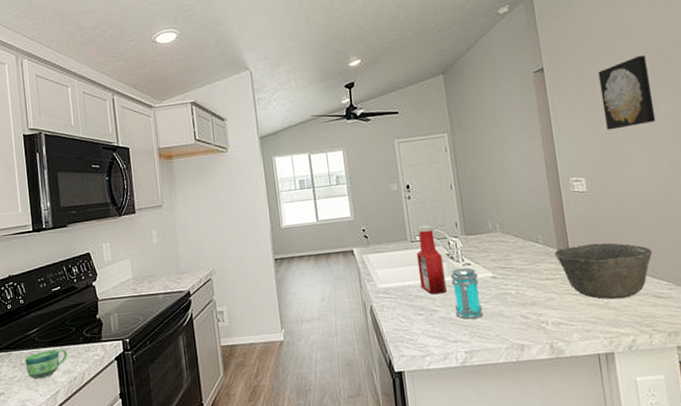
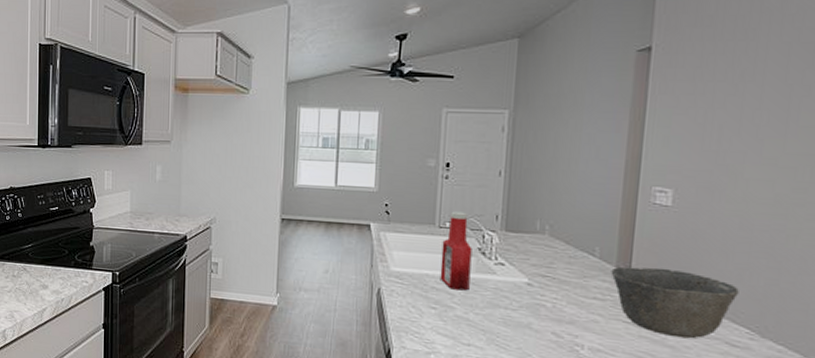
cup: present [25,348,68,380] -> none [17,267,58,294]
jar: present [450,267,484,319] -> none [474,266,511,325]
wall art: present [598,56,656,130] -> none [717,48,798,137]

